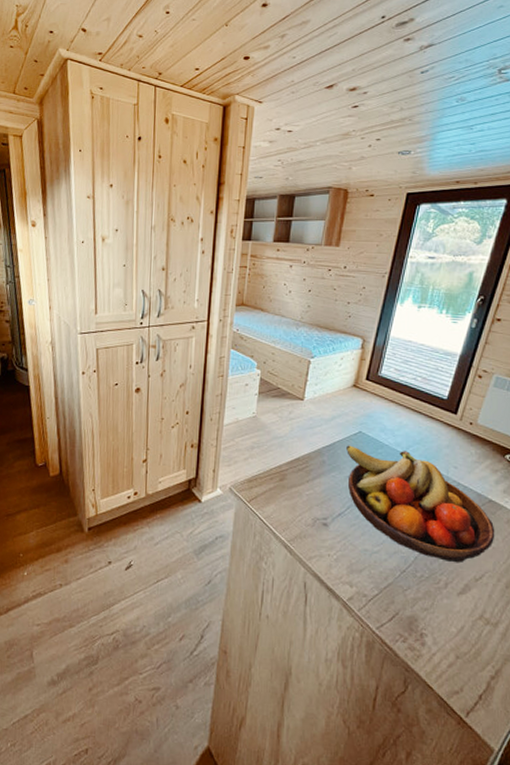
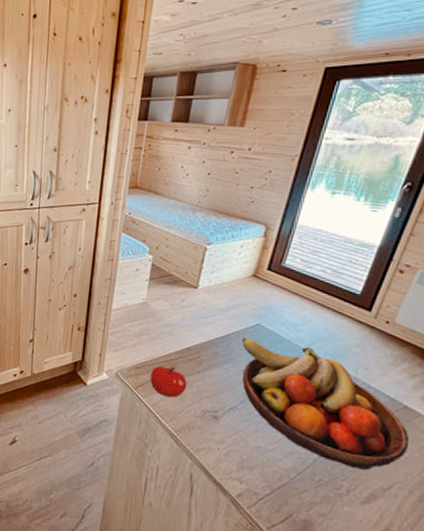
apple: none [263,478,298,509] -> present [150,366,187,398]

